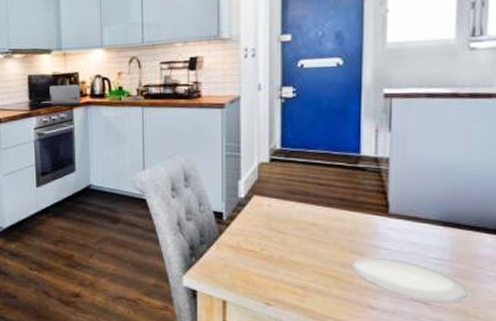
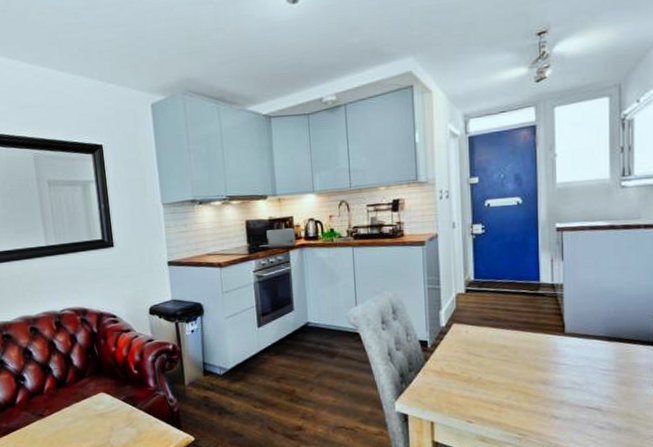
plate: present [353,257,471,304] -> none [538,371,633,409]

